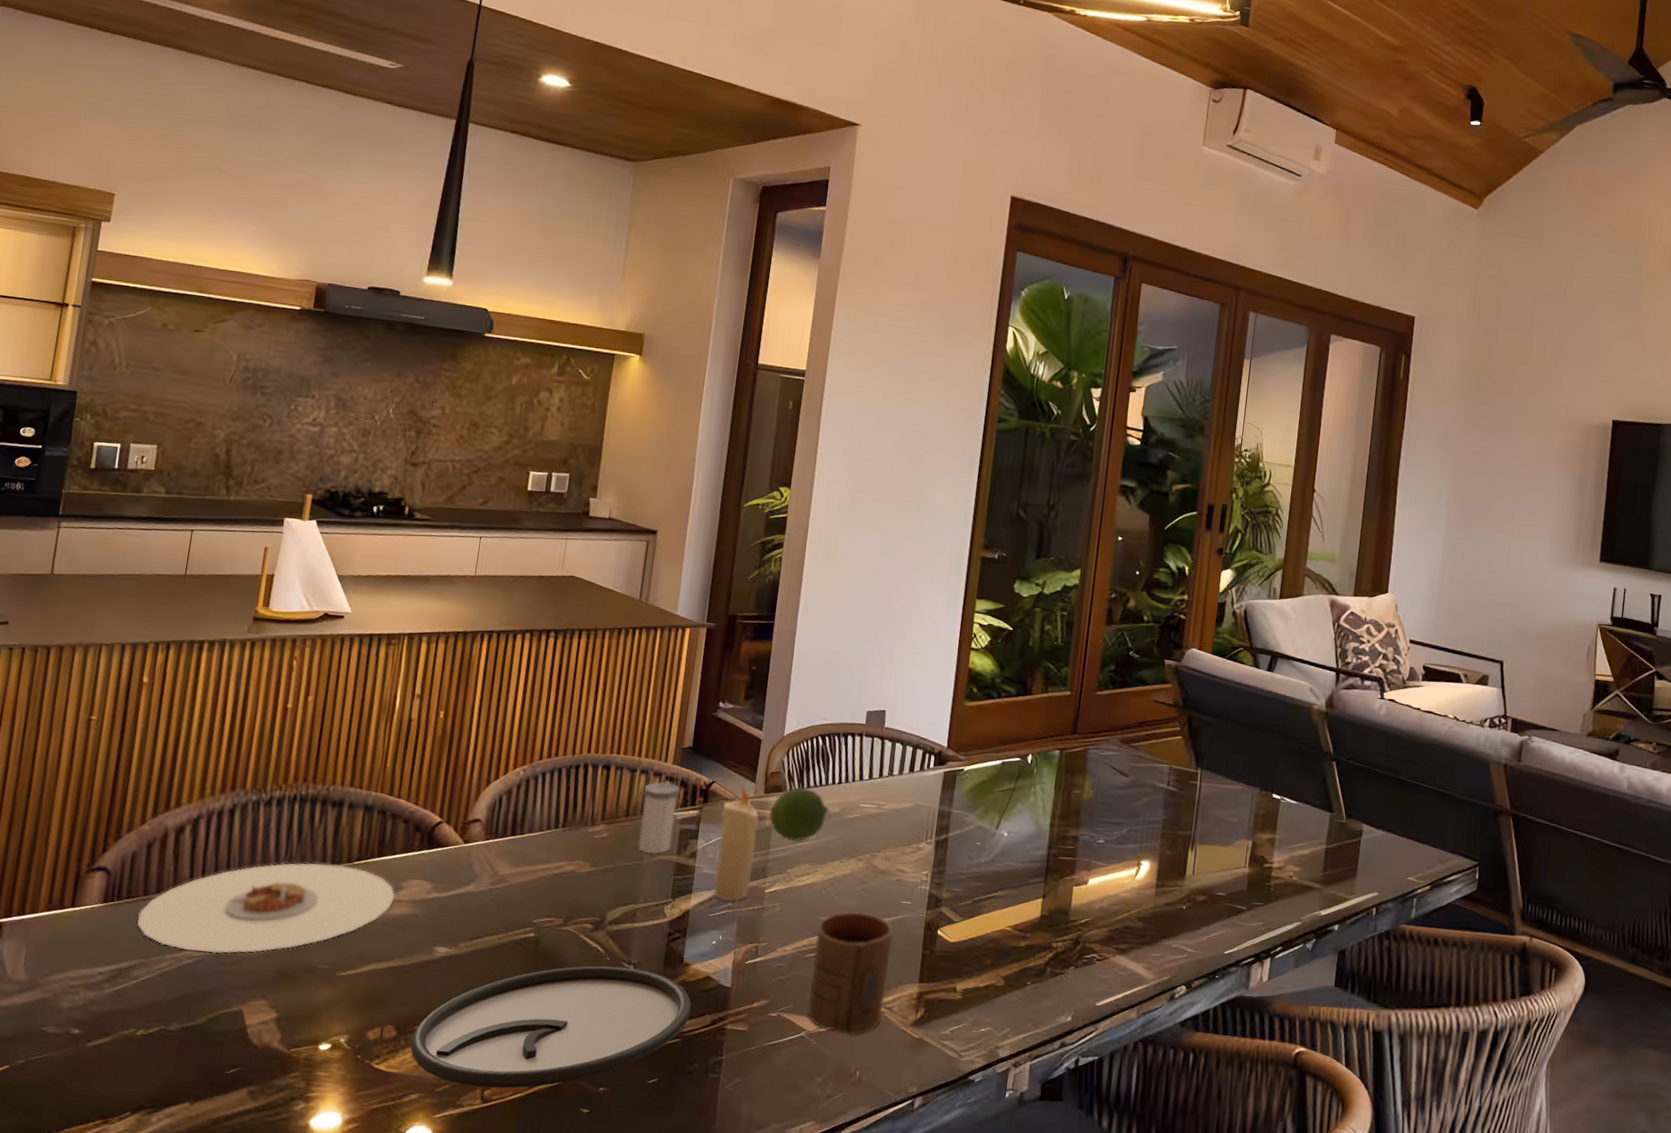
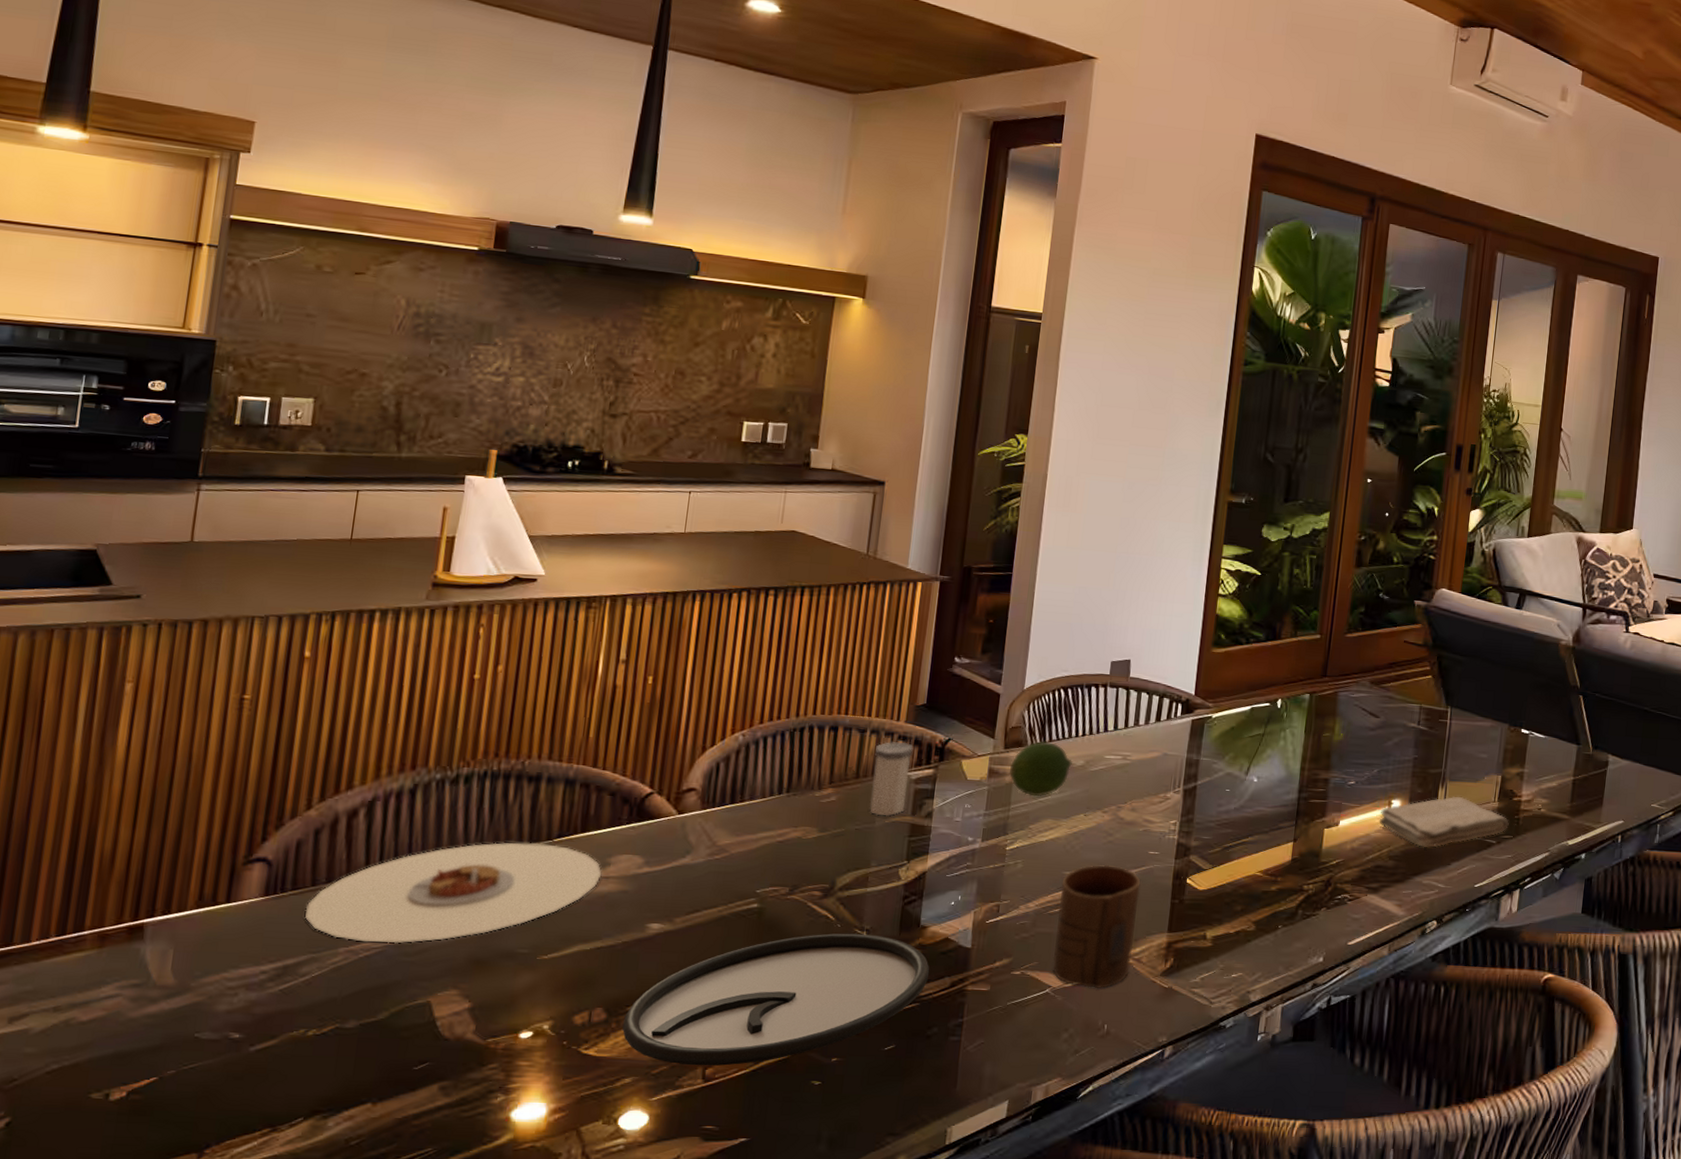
candle: present [713,786,760,902] -> none [951,742,1000,861]
washcloth: none [1128,859,1260,911] -> present [1379,796,1509,848]

